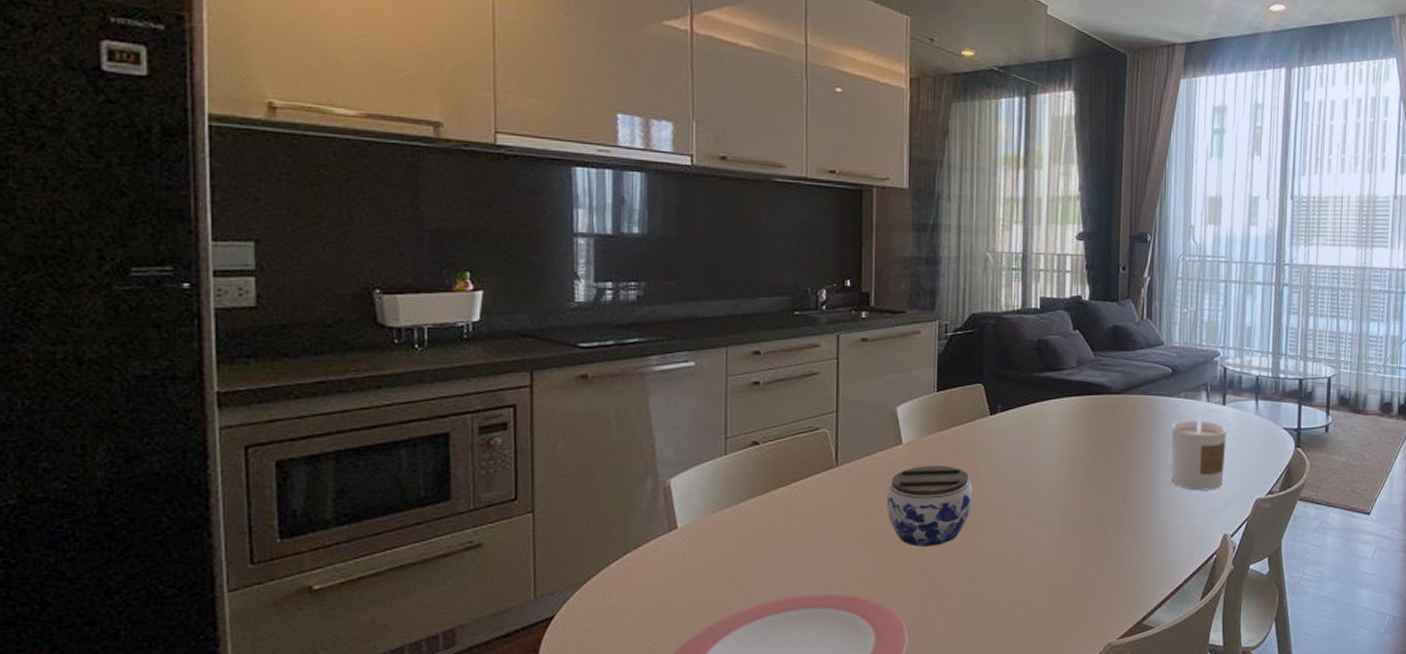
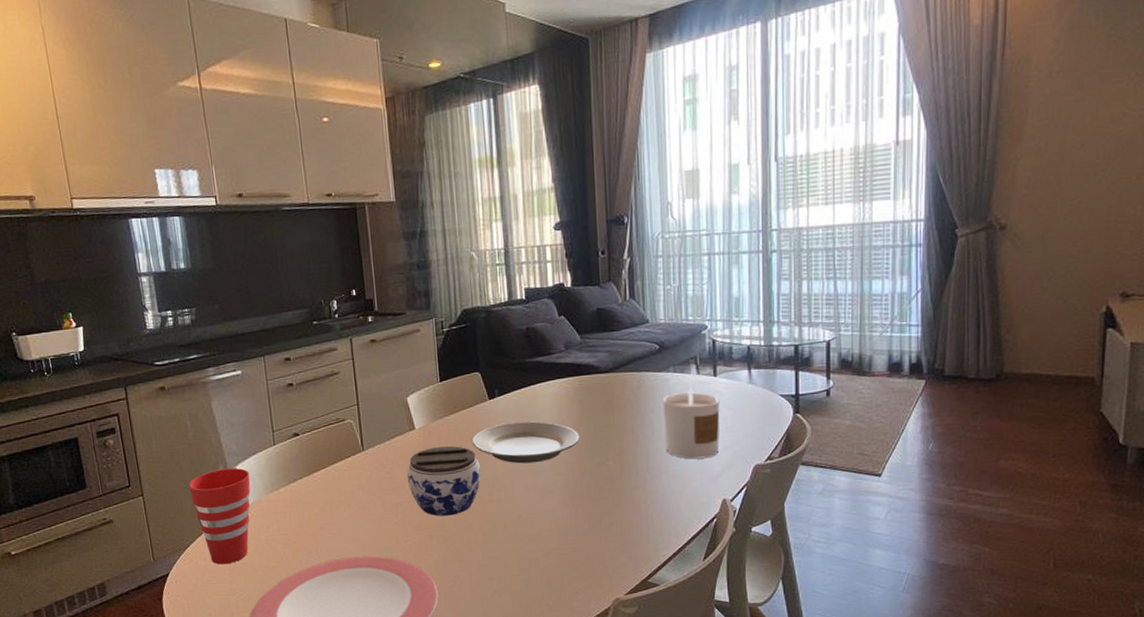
cup: none [602,480,687,604] -> present [189,468,251,565]
plate: none [966,442,1084,489] -> present [471,421,580,464]

